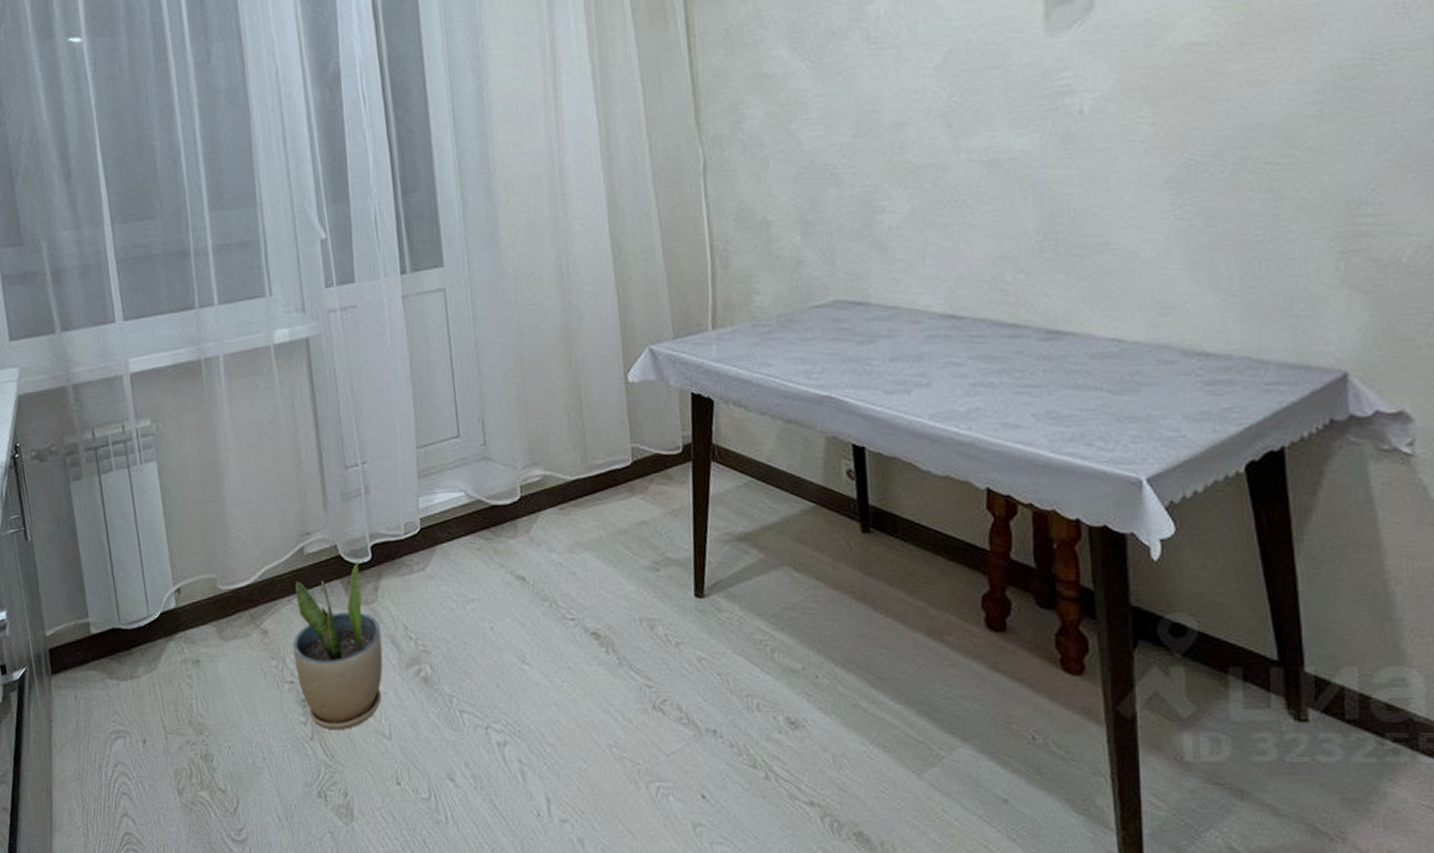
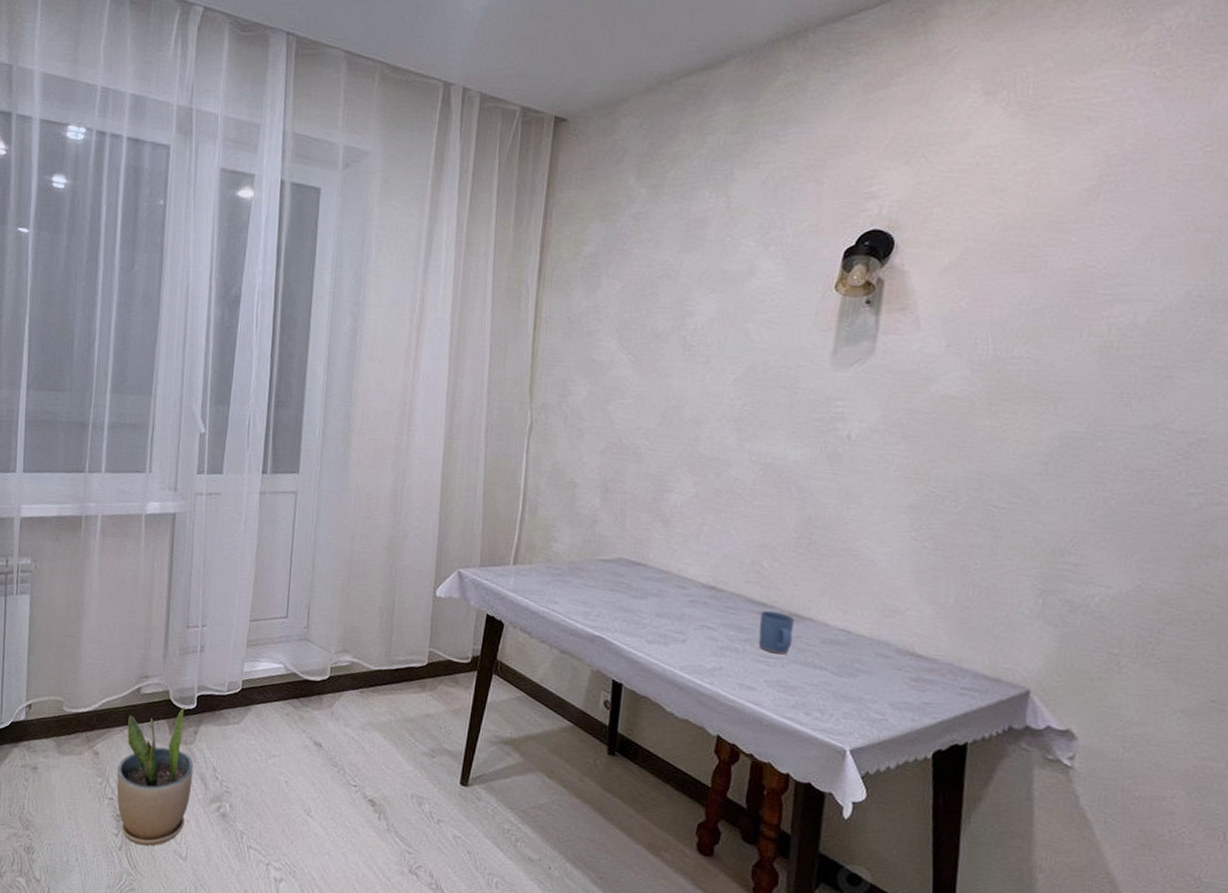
mug: none [1012,331,1057,381] -> present [758,610,795,655]

